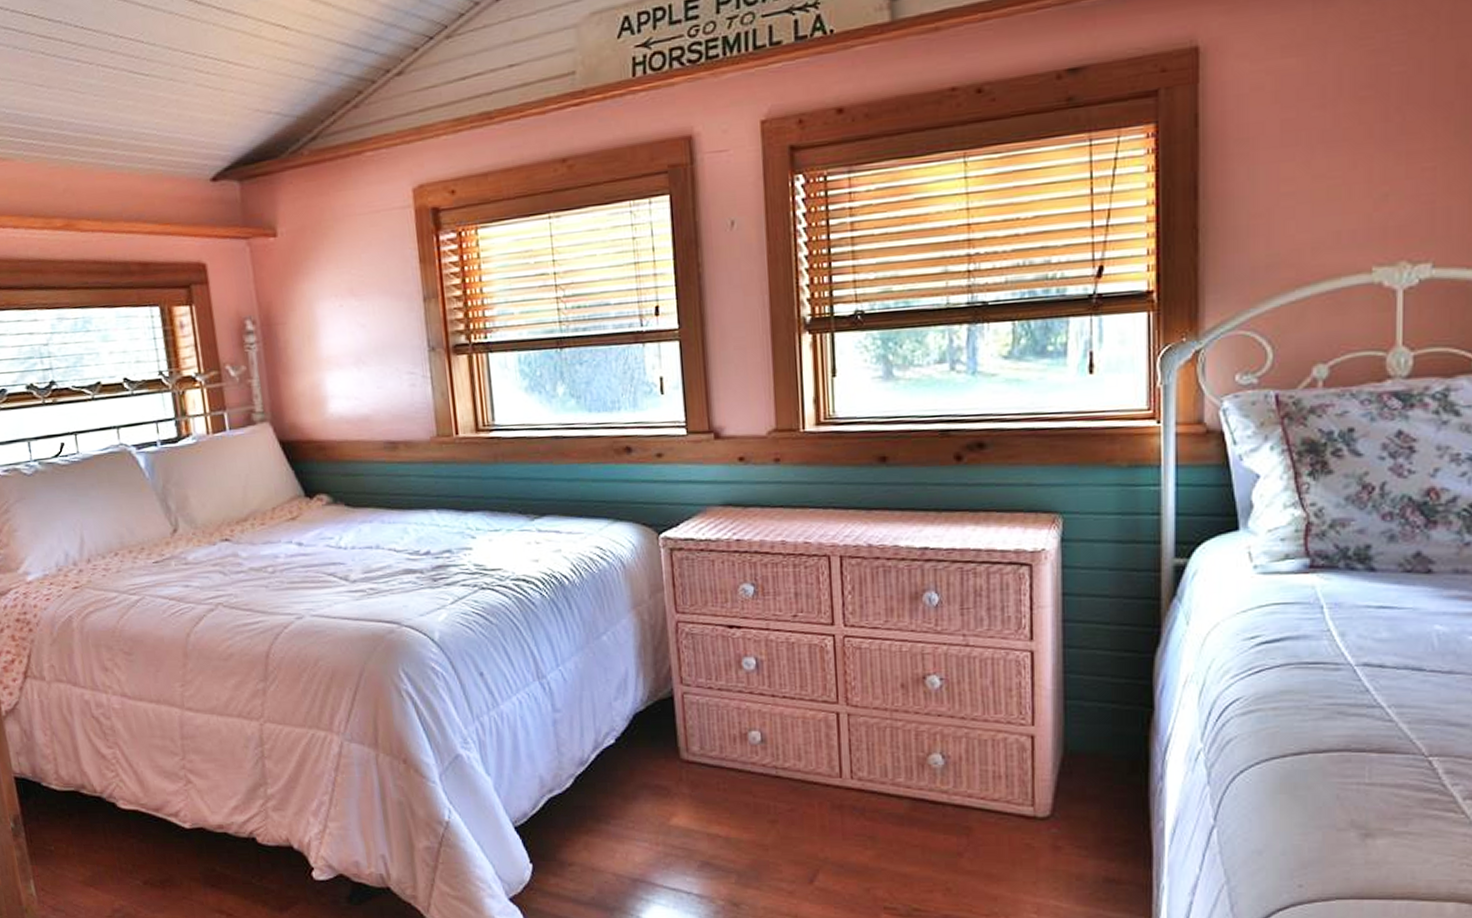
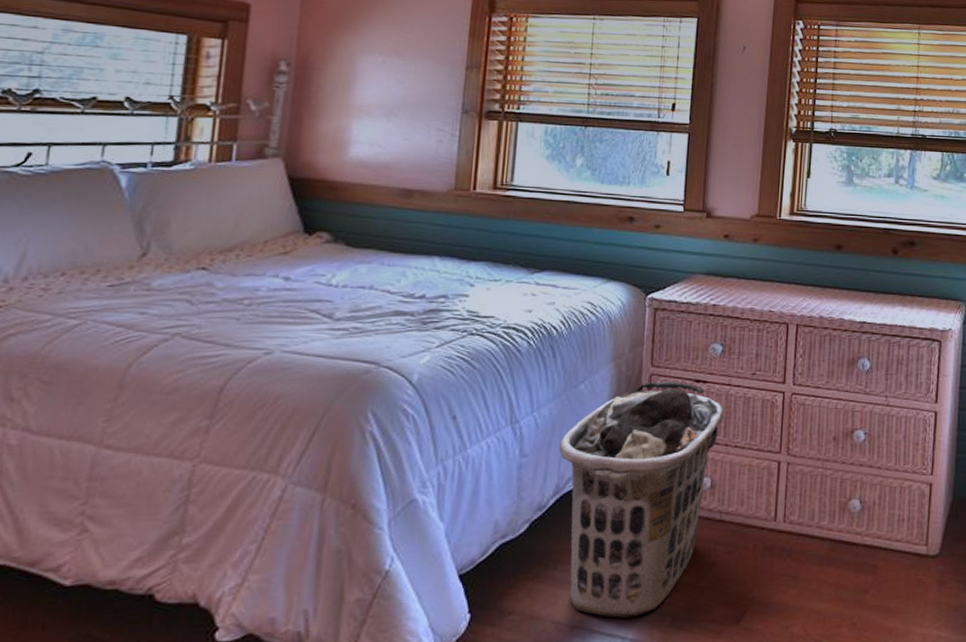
clothes hamper: none [590,628,767,873] -> present [559,381,725,618]

